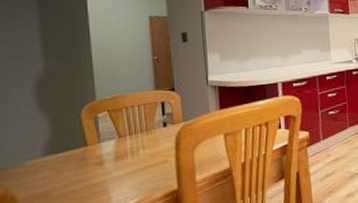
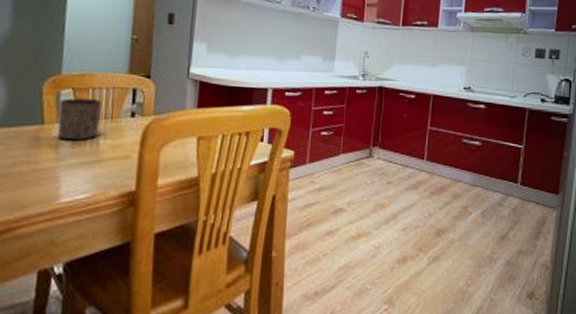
cup: none [97,116,137,157] -> present [57,98,102,141]

